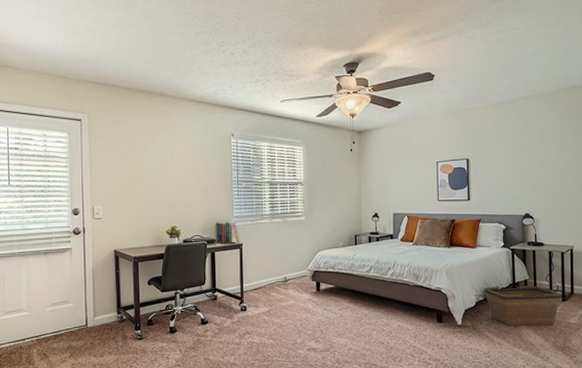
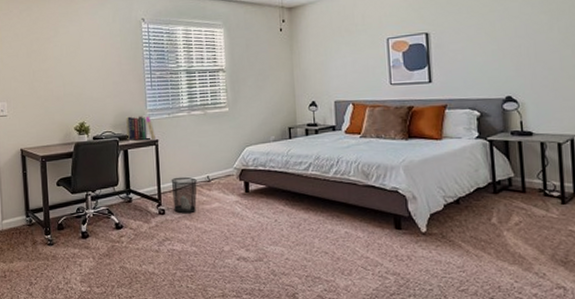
waste bin: none [252,277,276,310] -> present [171,176,197,214]
bicycle basket: present [484,285,562,326] -> none [454,184,562,235]

